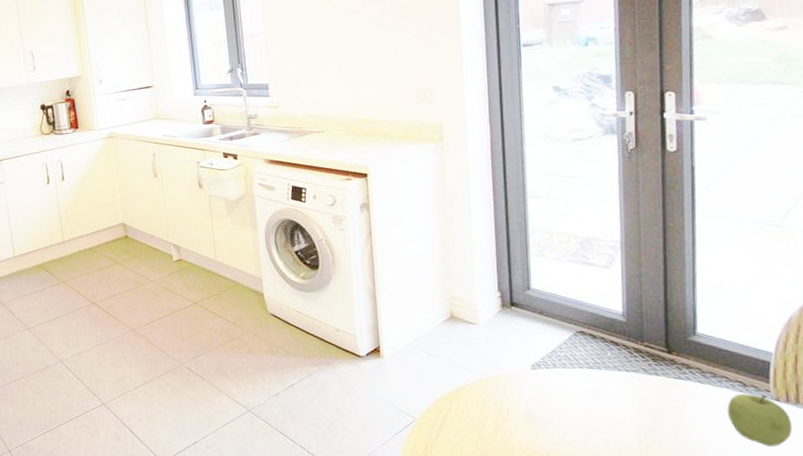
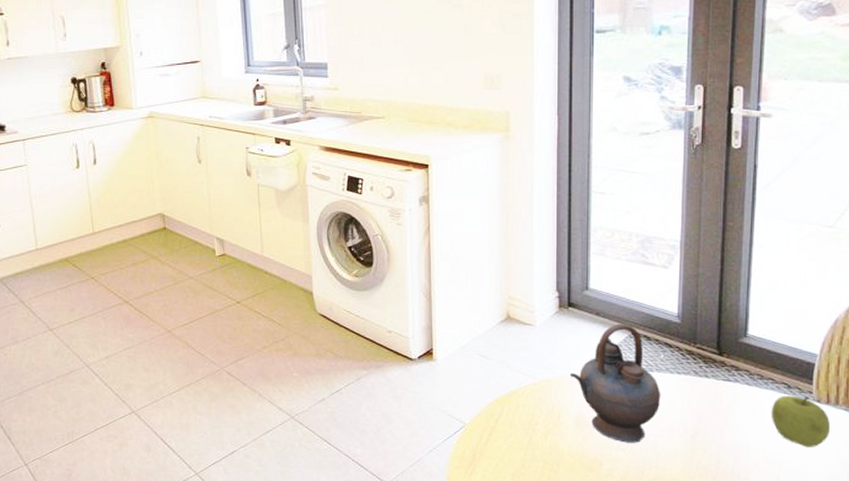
teapot: none [516,322,611,439] -> present [569,324,661,443]

